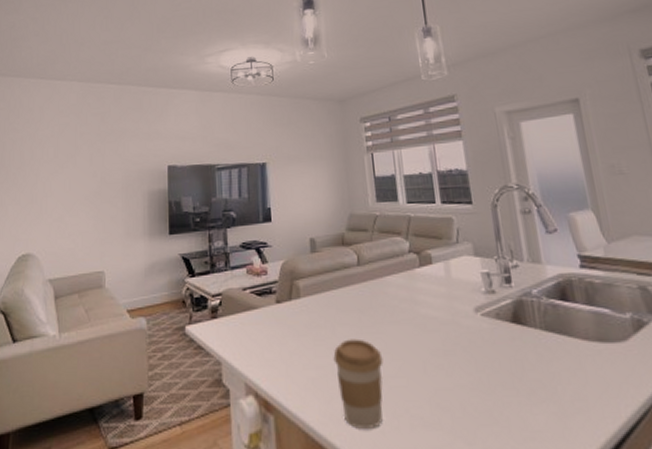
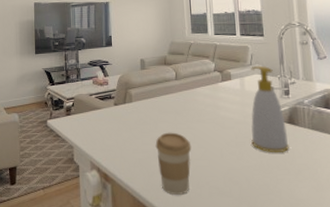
soap bottle: none [457,243,516,365] -> present [251,65,289,153]

